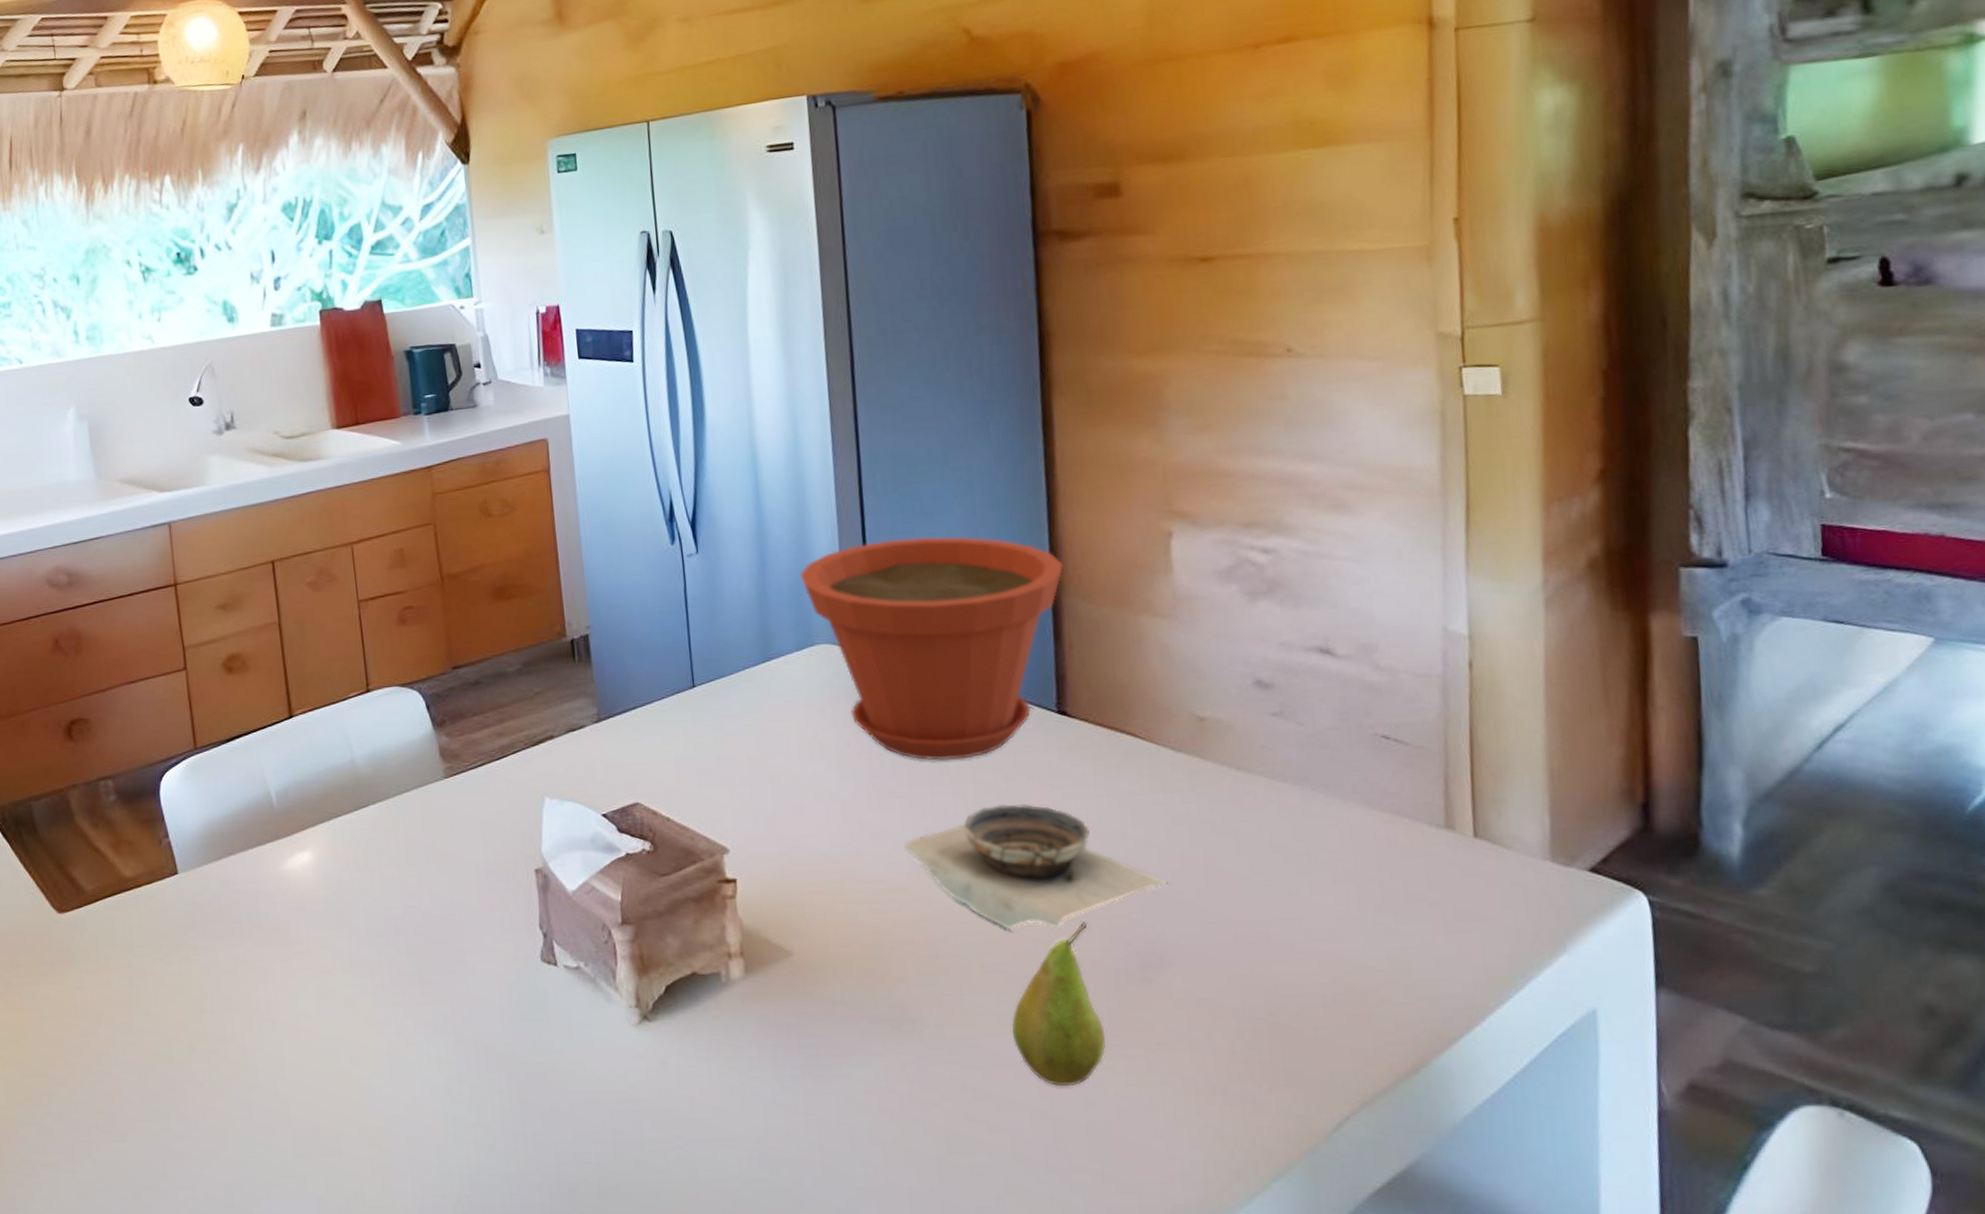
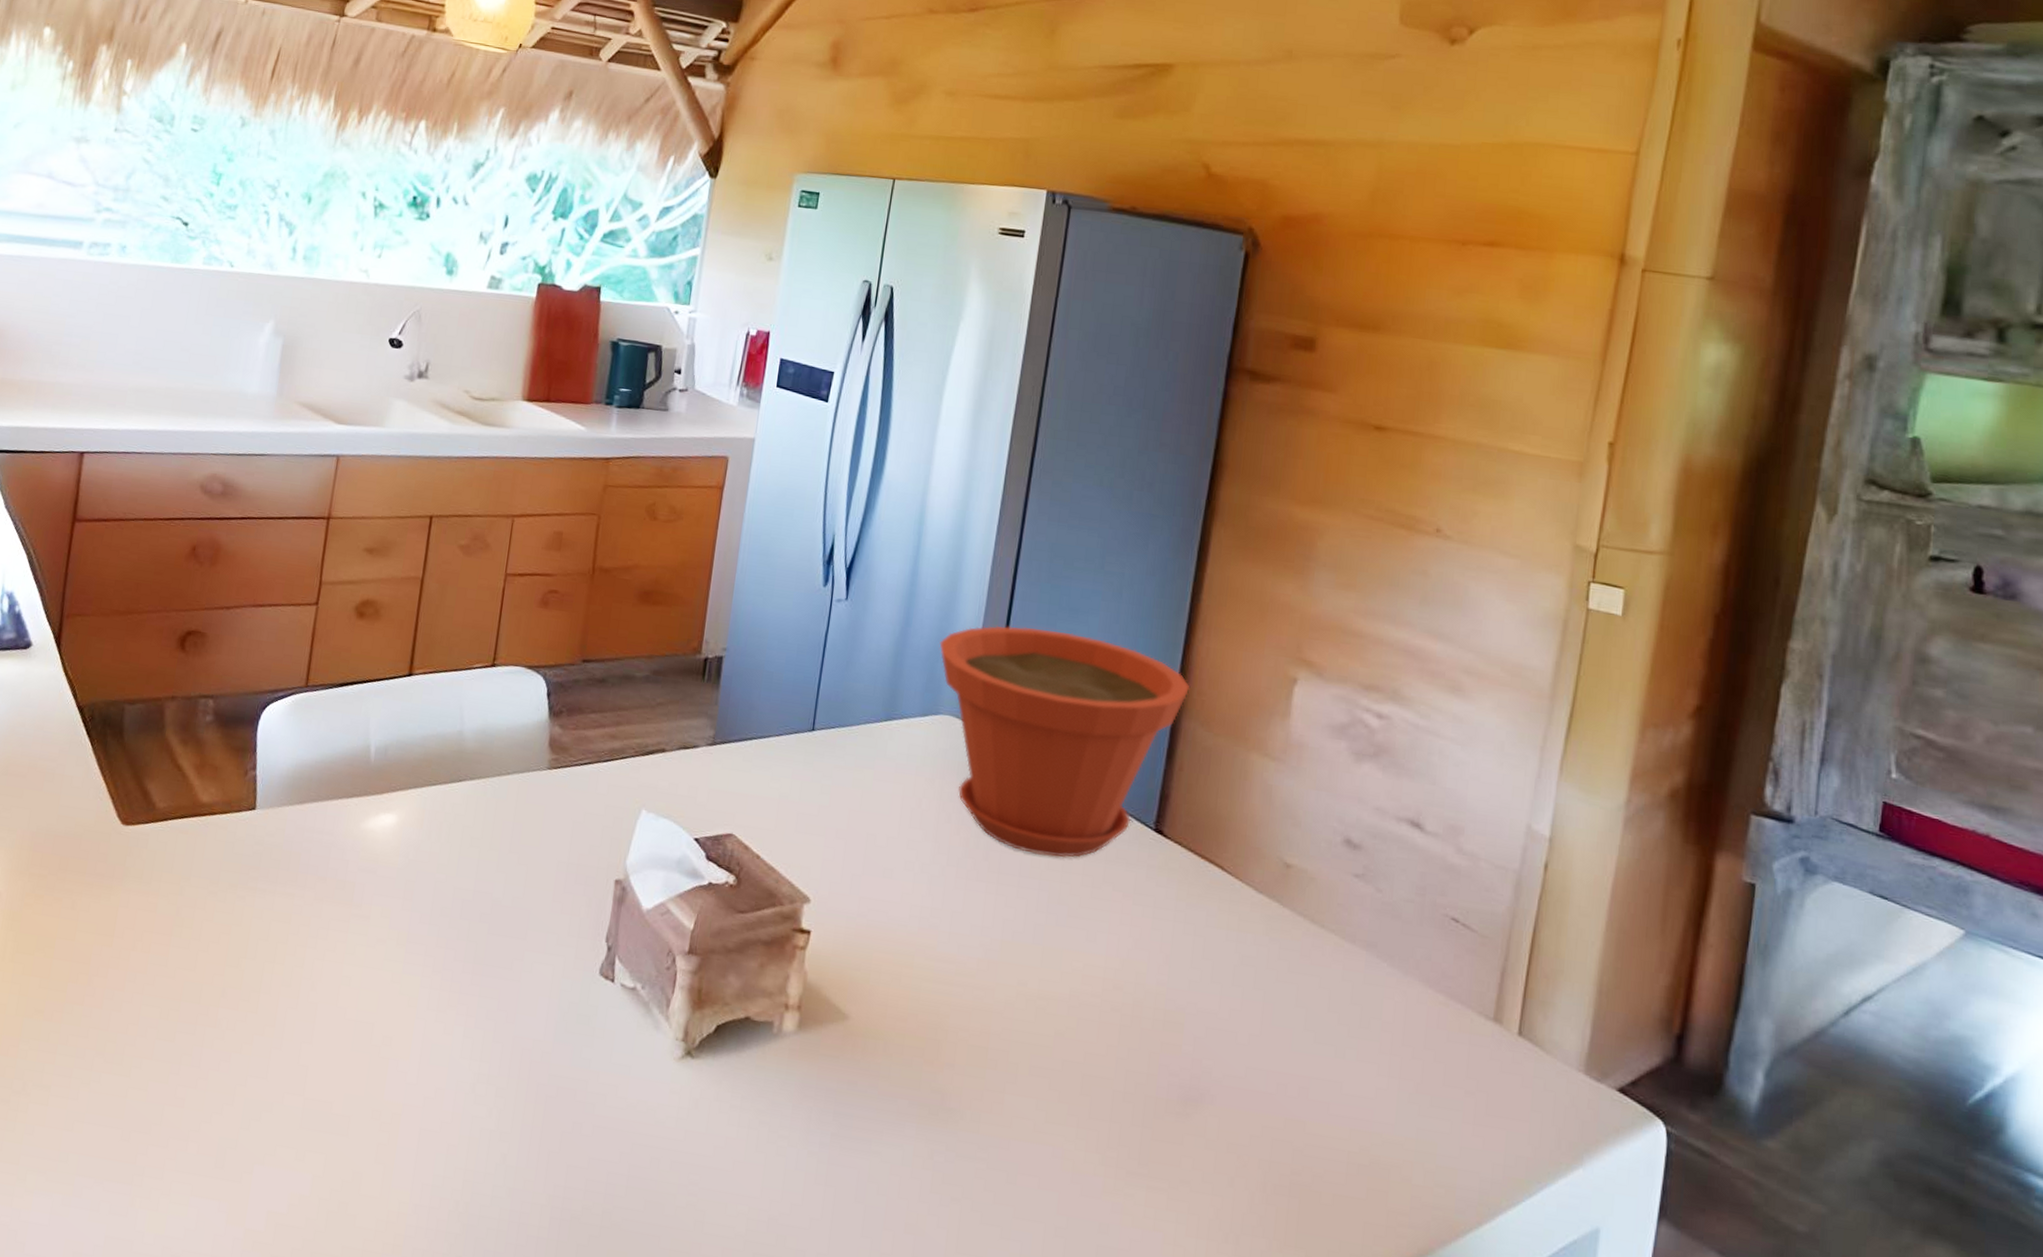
bowl: present [904,803,1168,930] -> none [980,909,1224,1046]
fruit: present [1011,922,1107,1087] -> none [1043,1043,1139,1208]

